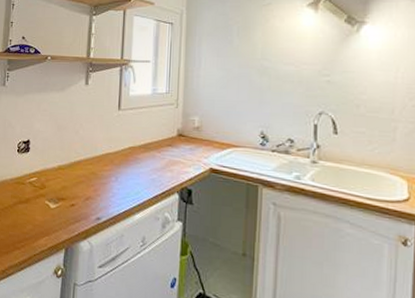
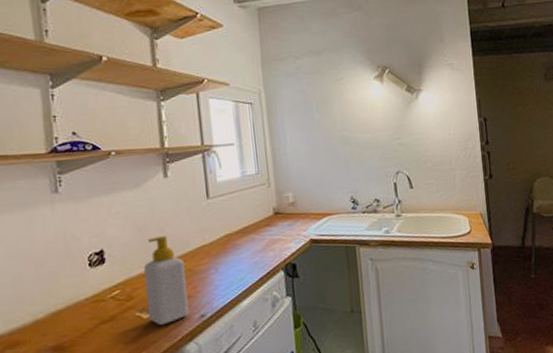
soap bottle: none [55,137,91,218] -> present [143,236,189,326]

